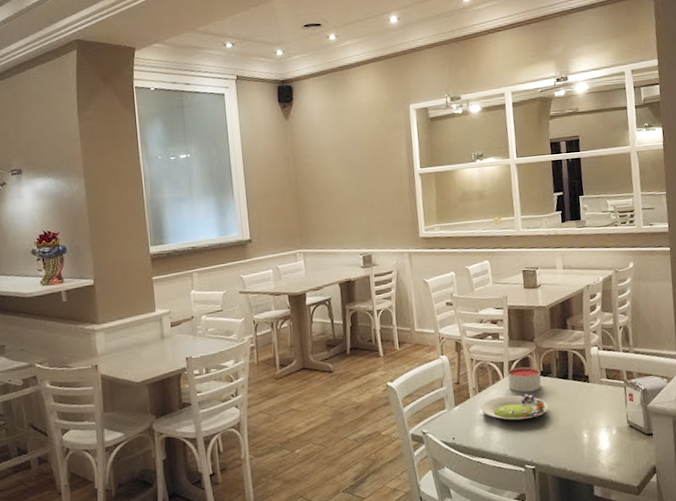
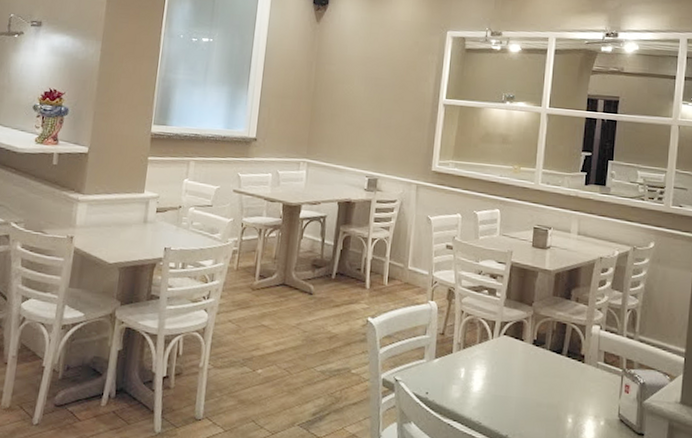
salad plate: present [480,393,549,421] -> none [462,357,535,389]
candle: present [507,366,541,393] -> none [496,330,534,360]

